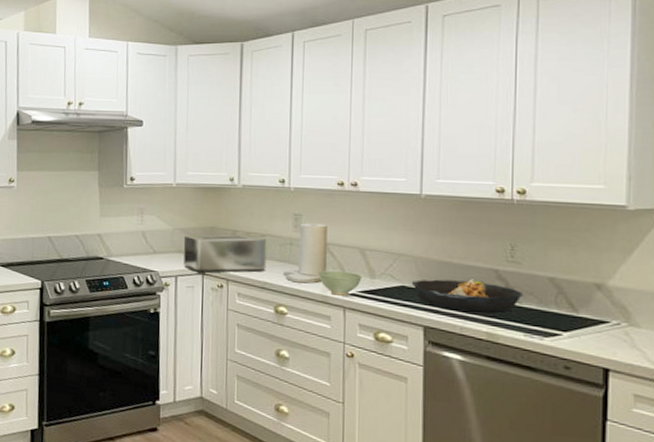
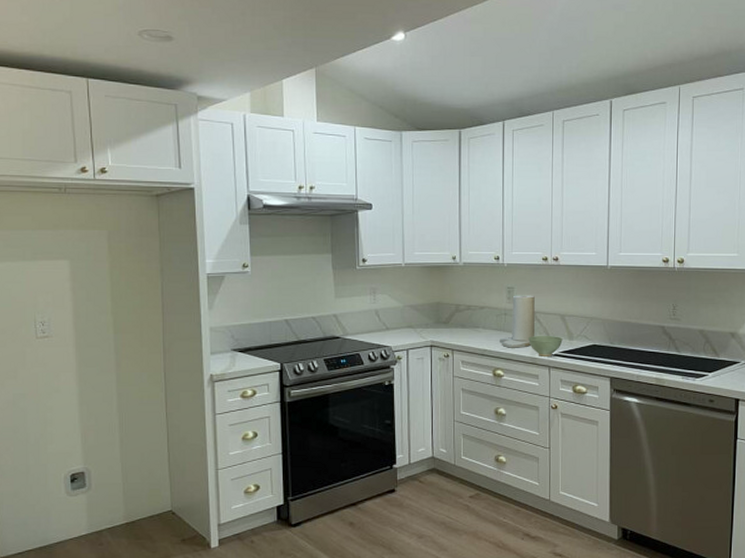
toaster: present [183,234,267,273] -> none [413,308,486,345]
wok: present [411,279,524,313] -> none [600,335,682,362]

